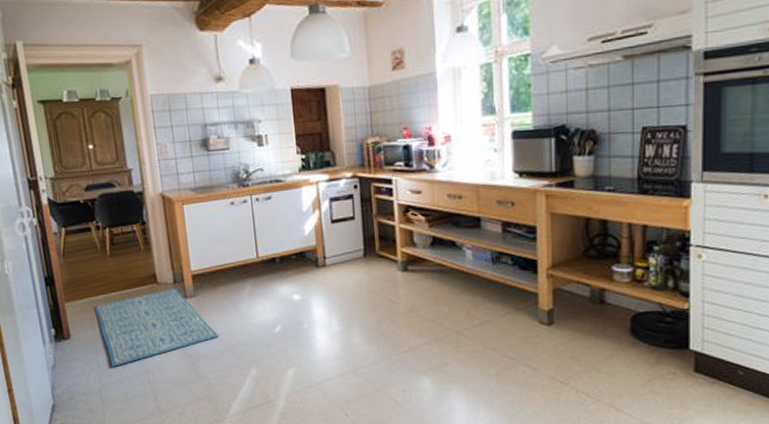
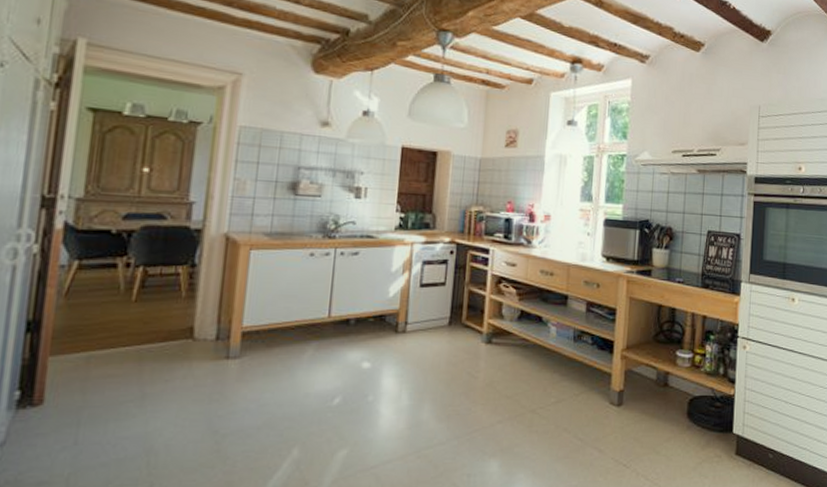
rug: present [95,287,220,367] -> none [93,345,261,445]

